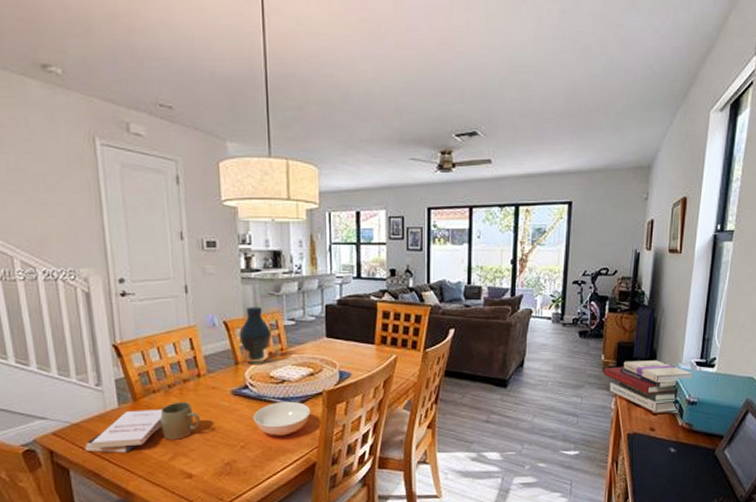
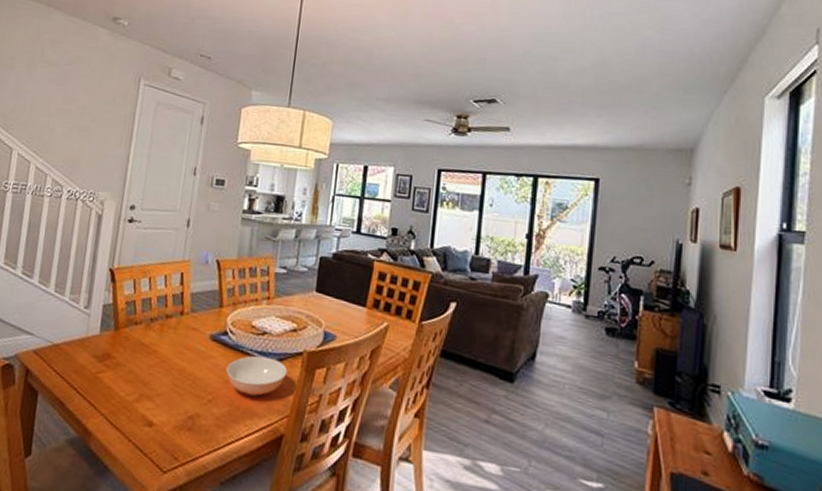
books: present [84,409,163,453] -> none [57,339,140,385]
mug: present [160,401,200,440] -> none [134,337,174,380]
vase: present [239,306,272,364] -> none [228,248,262,311]
books: present [603,360,693,414] -> none [637,374,761,458]

